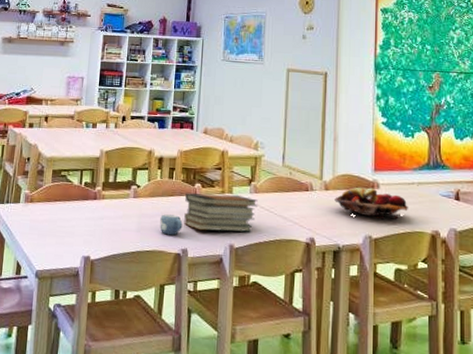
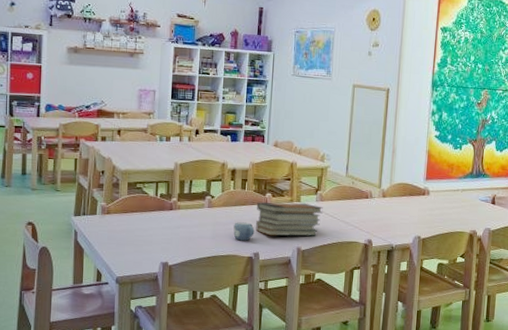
fruit basket: present [335,187,408,220] -> none [390,194,452,222]

